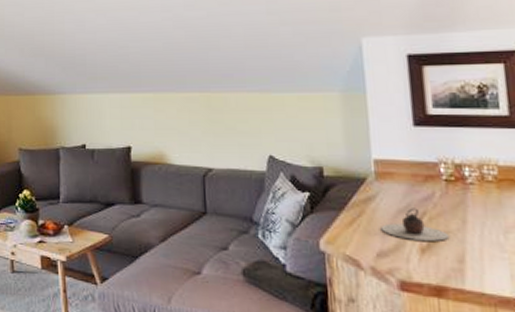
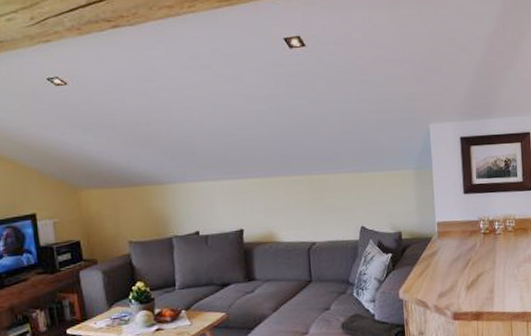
teapot: present [381,208,450,241] -> none [441,256,485,281]

